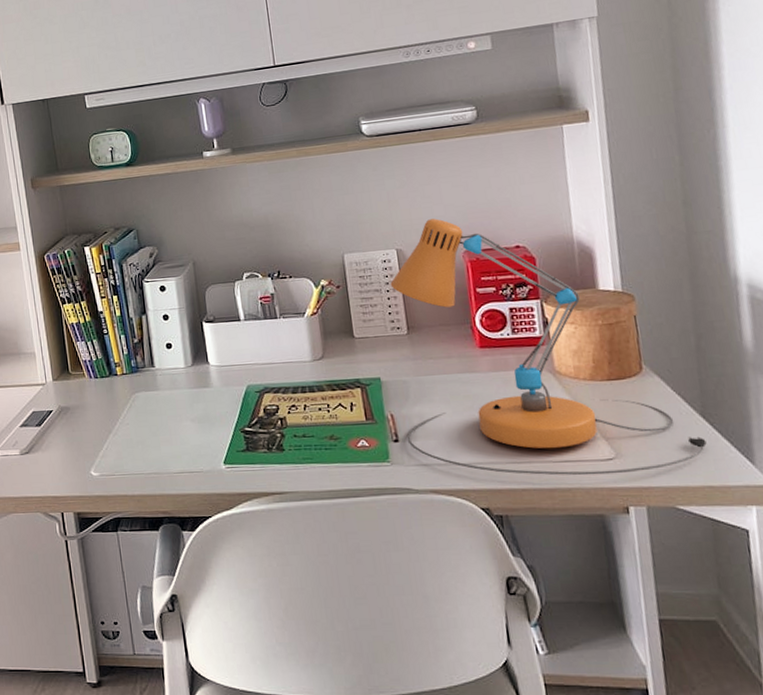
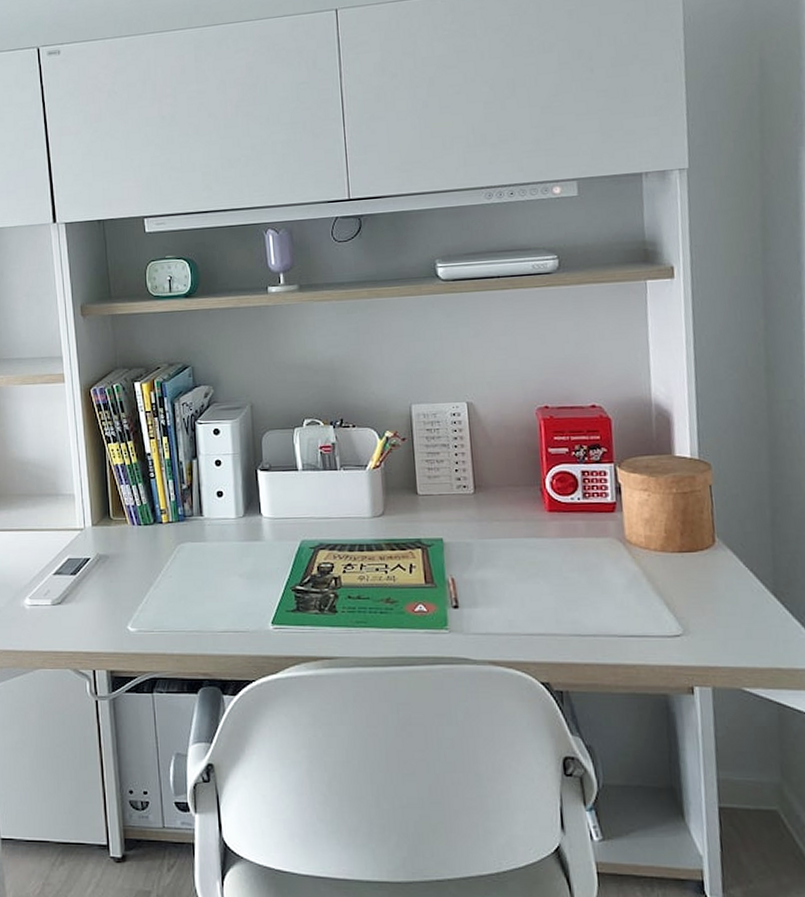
desk lamp: present [390,218,707,476] -> none [458,372,777,652]

